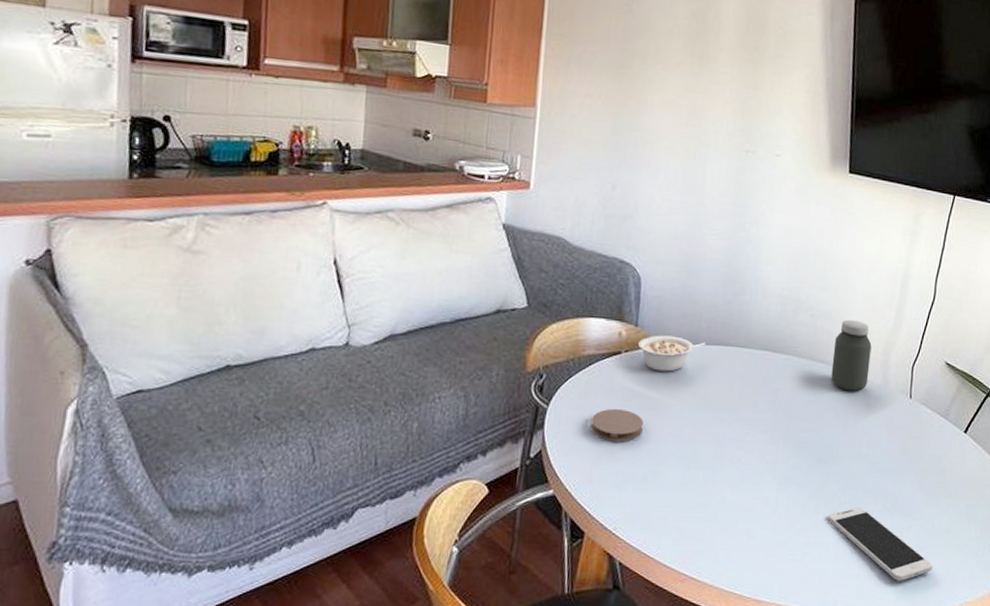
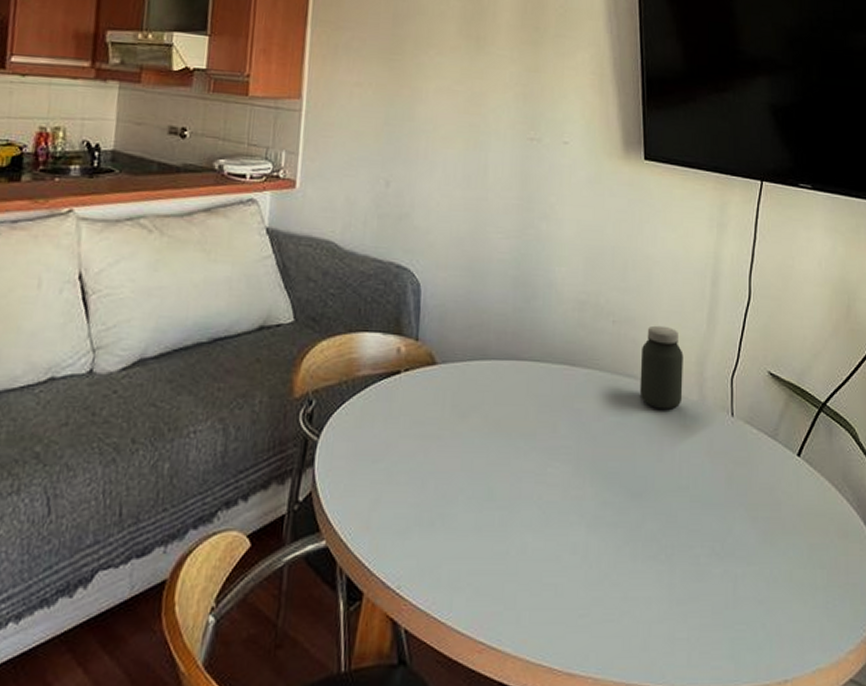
coaster: present [591,408,644,442] -> none [368,438,428,480]
legume: present [638,335,706,372] -> none [420,350,496,393]
smartphone: present [828,506,933,581] -> none [648,551,775,644]

